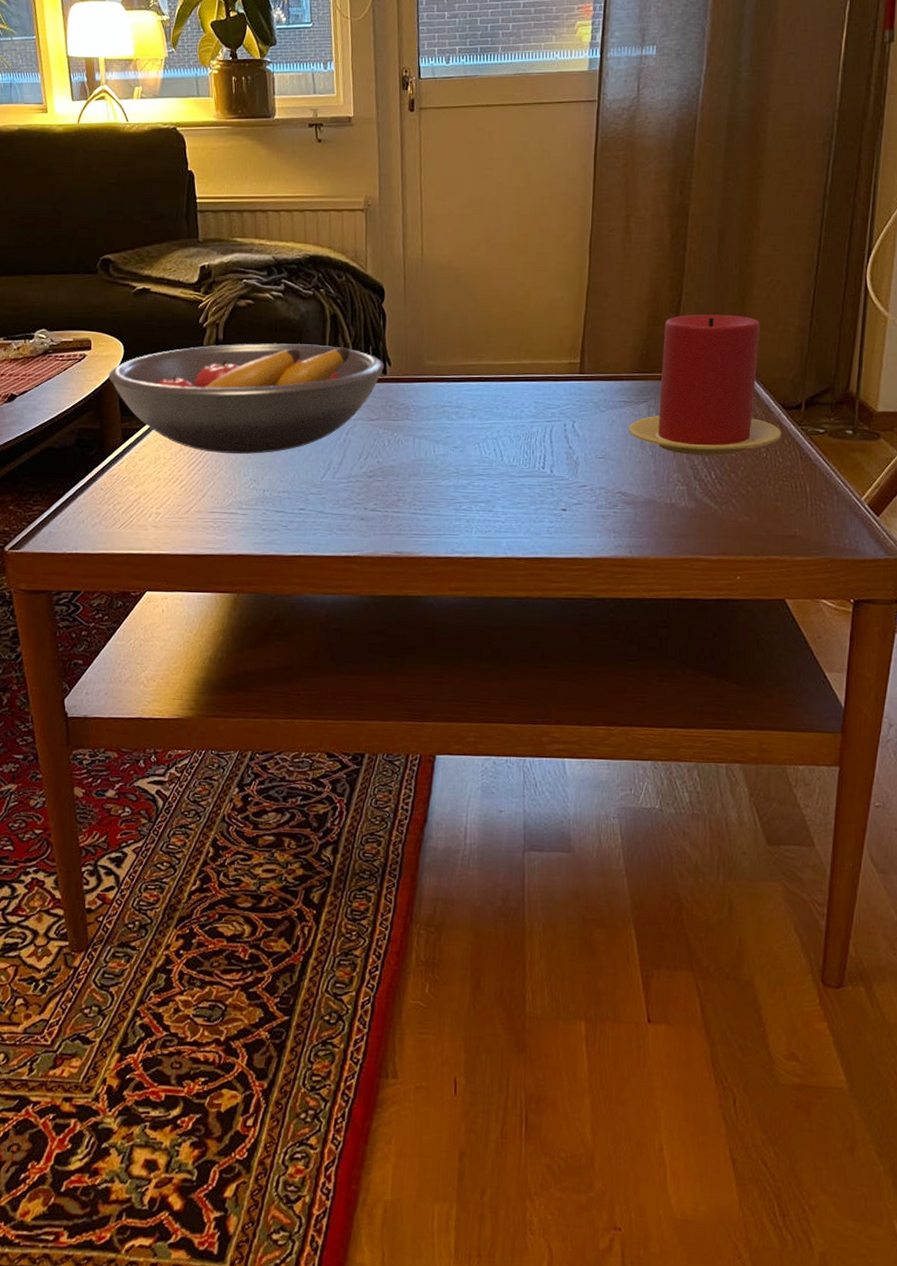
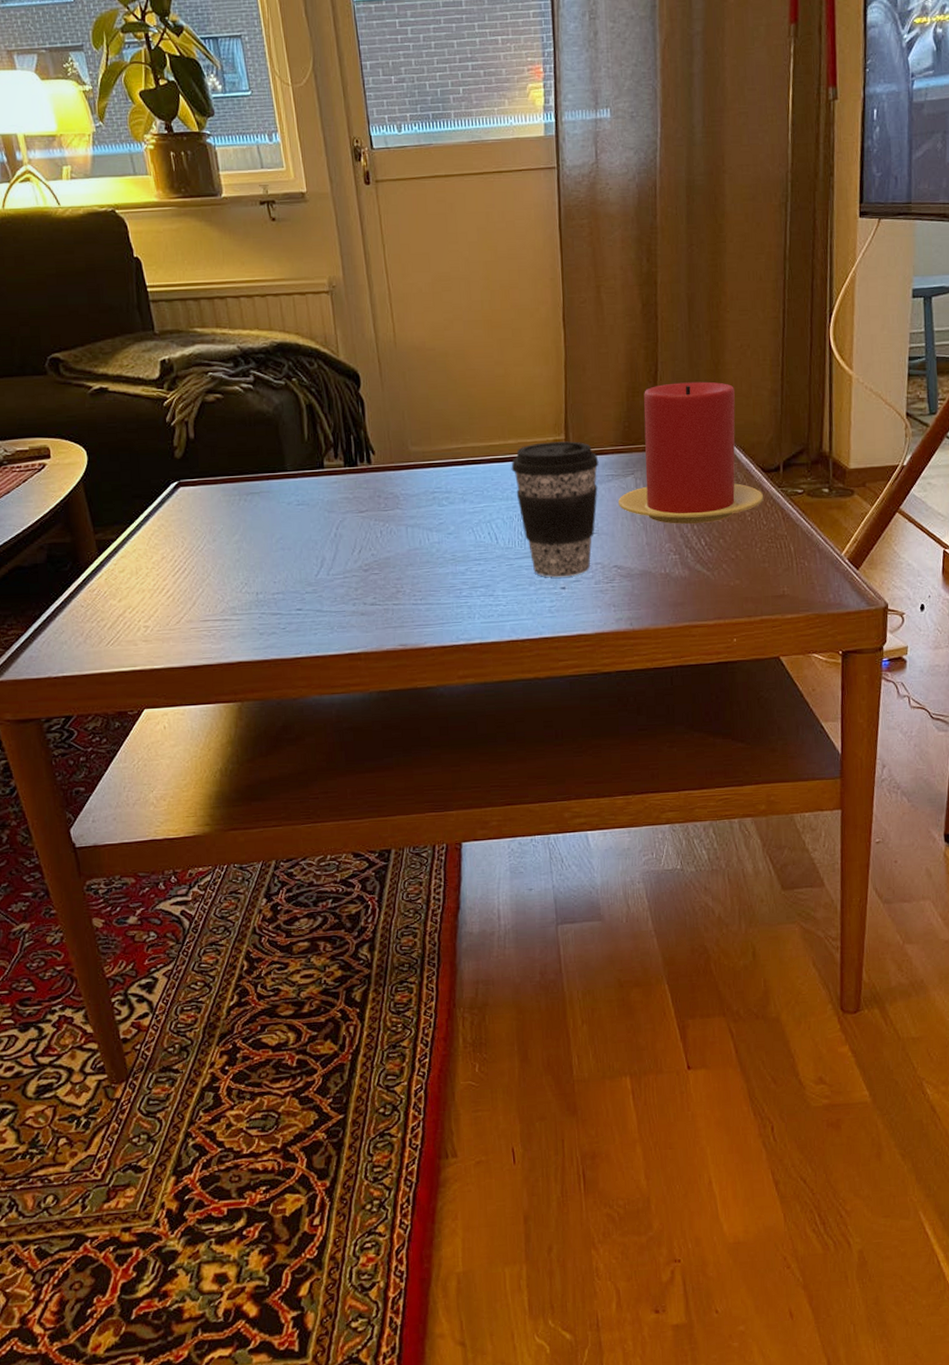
fruit bowl: present [109,343,384,454] -> none [74,437,368,558]
coffee cup: none [523,364,612,499] -> present [511,441,599,578]

